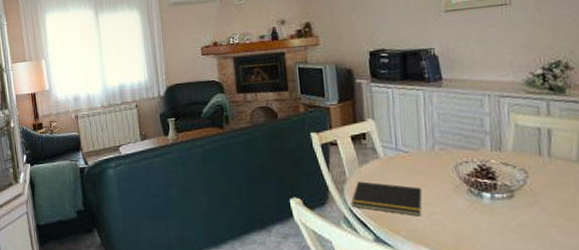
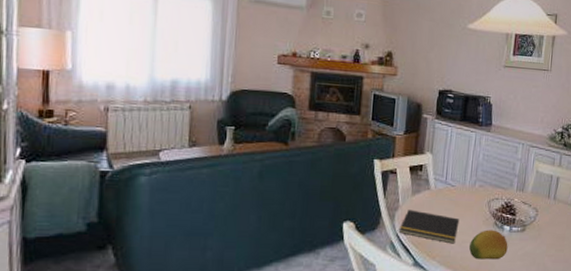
fruit: none [440,198,494,233] -> present [469,230,508,260]

